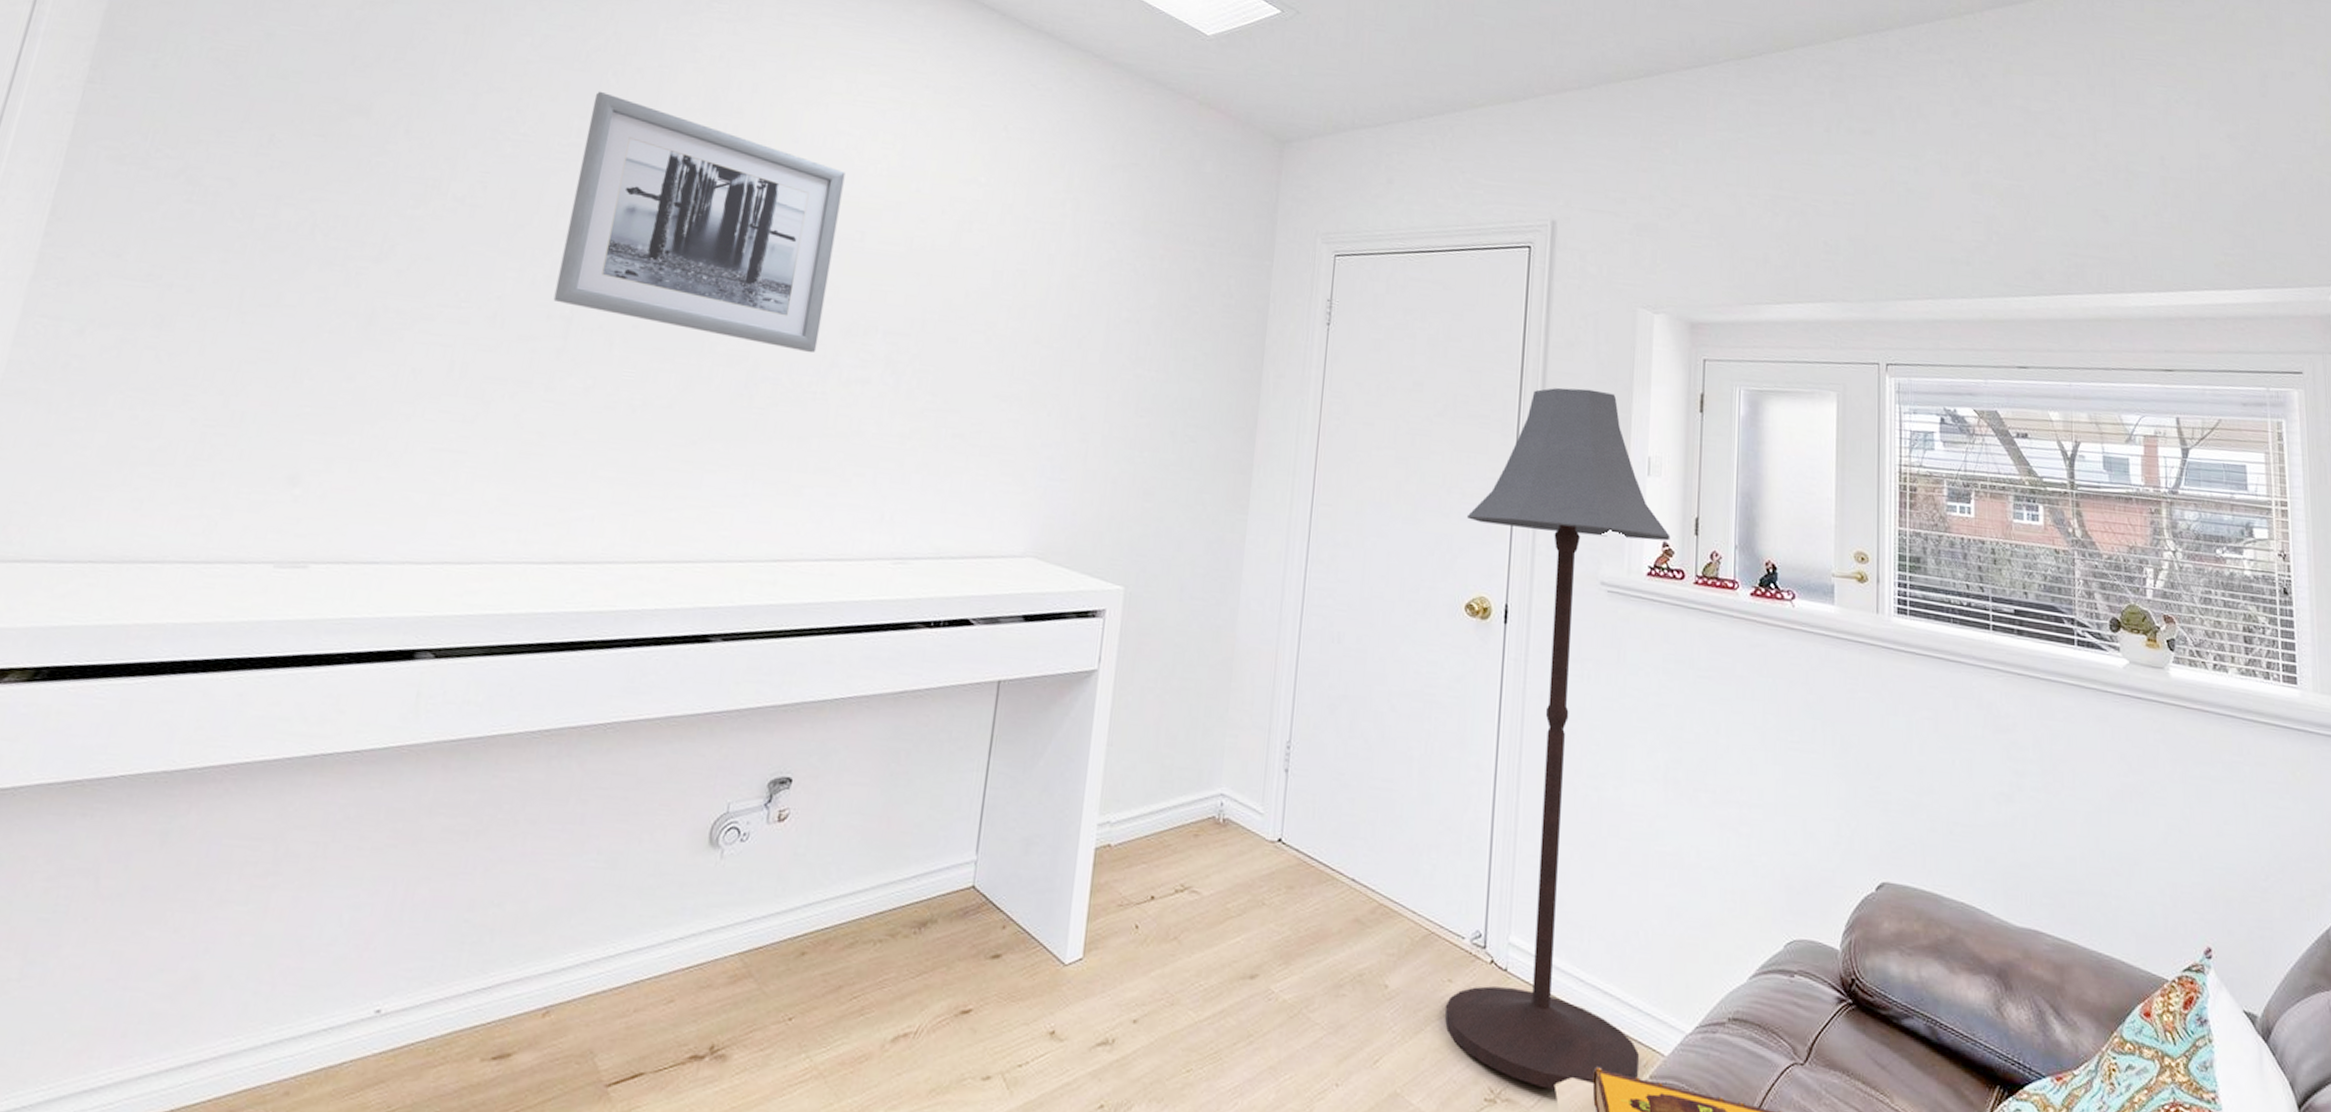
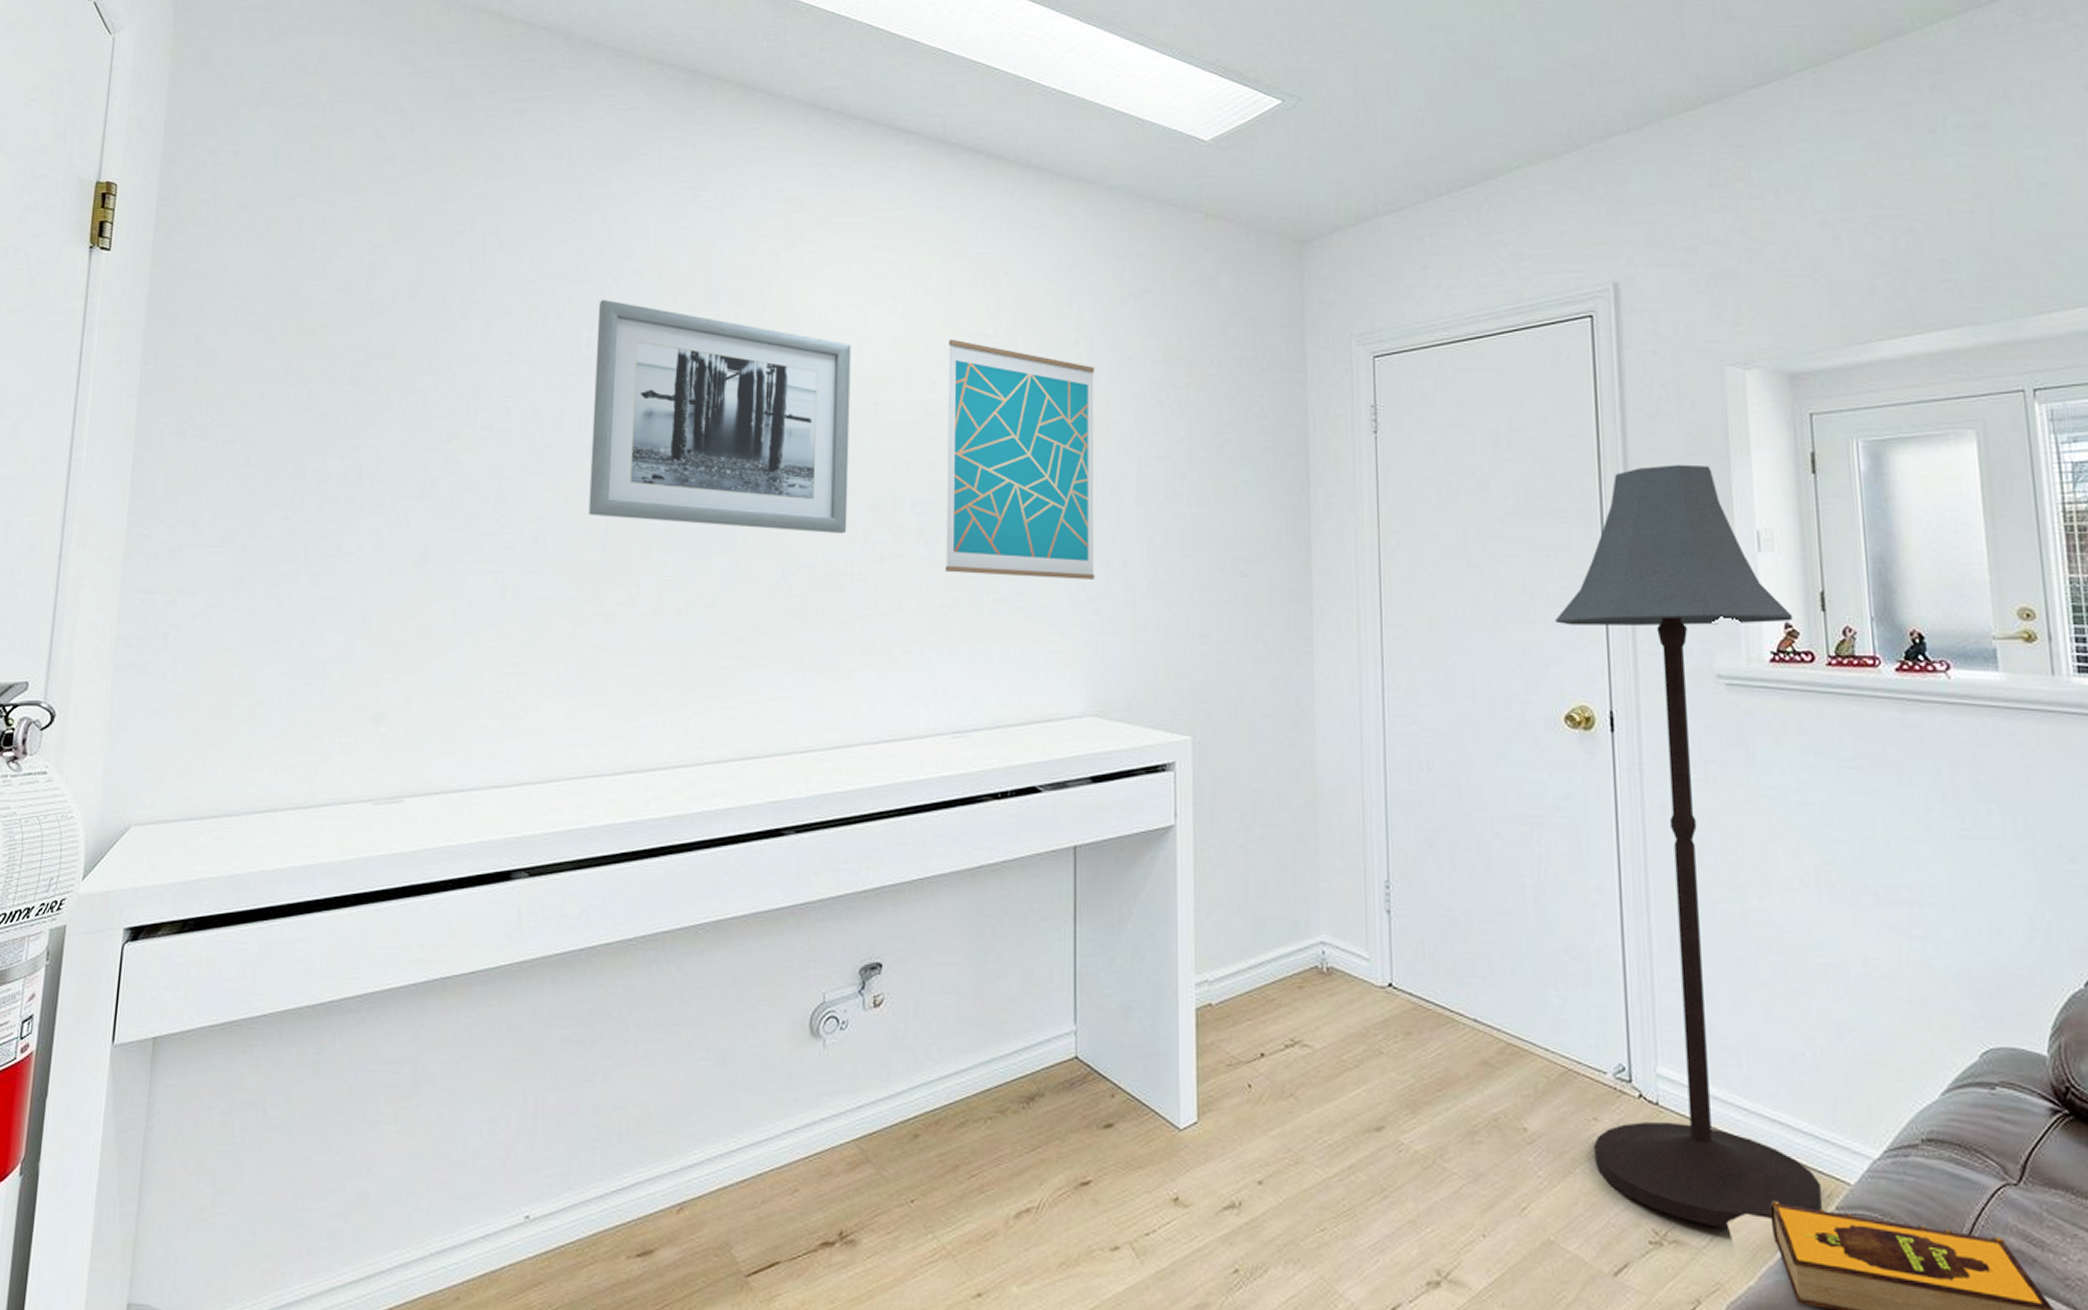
wall art: none [909,181,1078,427] -> present [946,339,1095,580]

